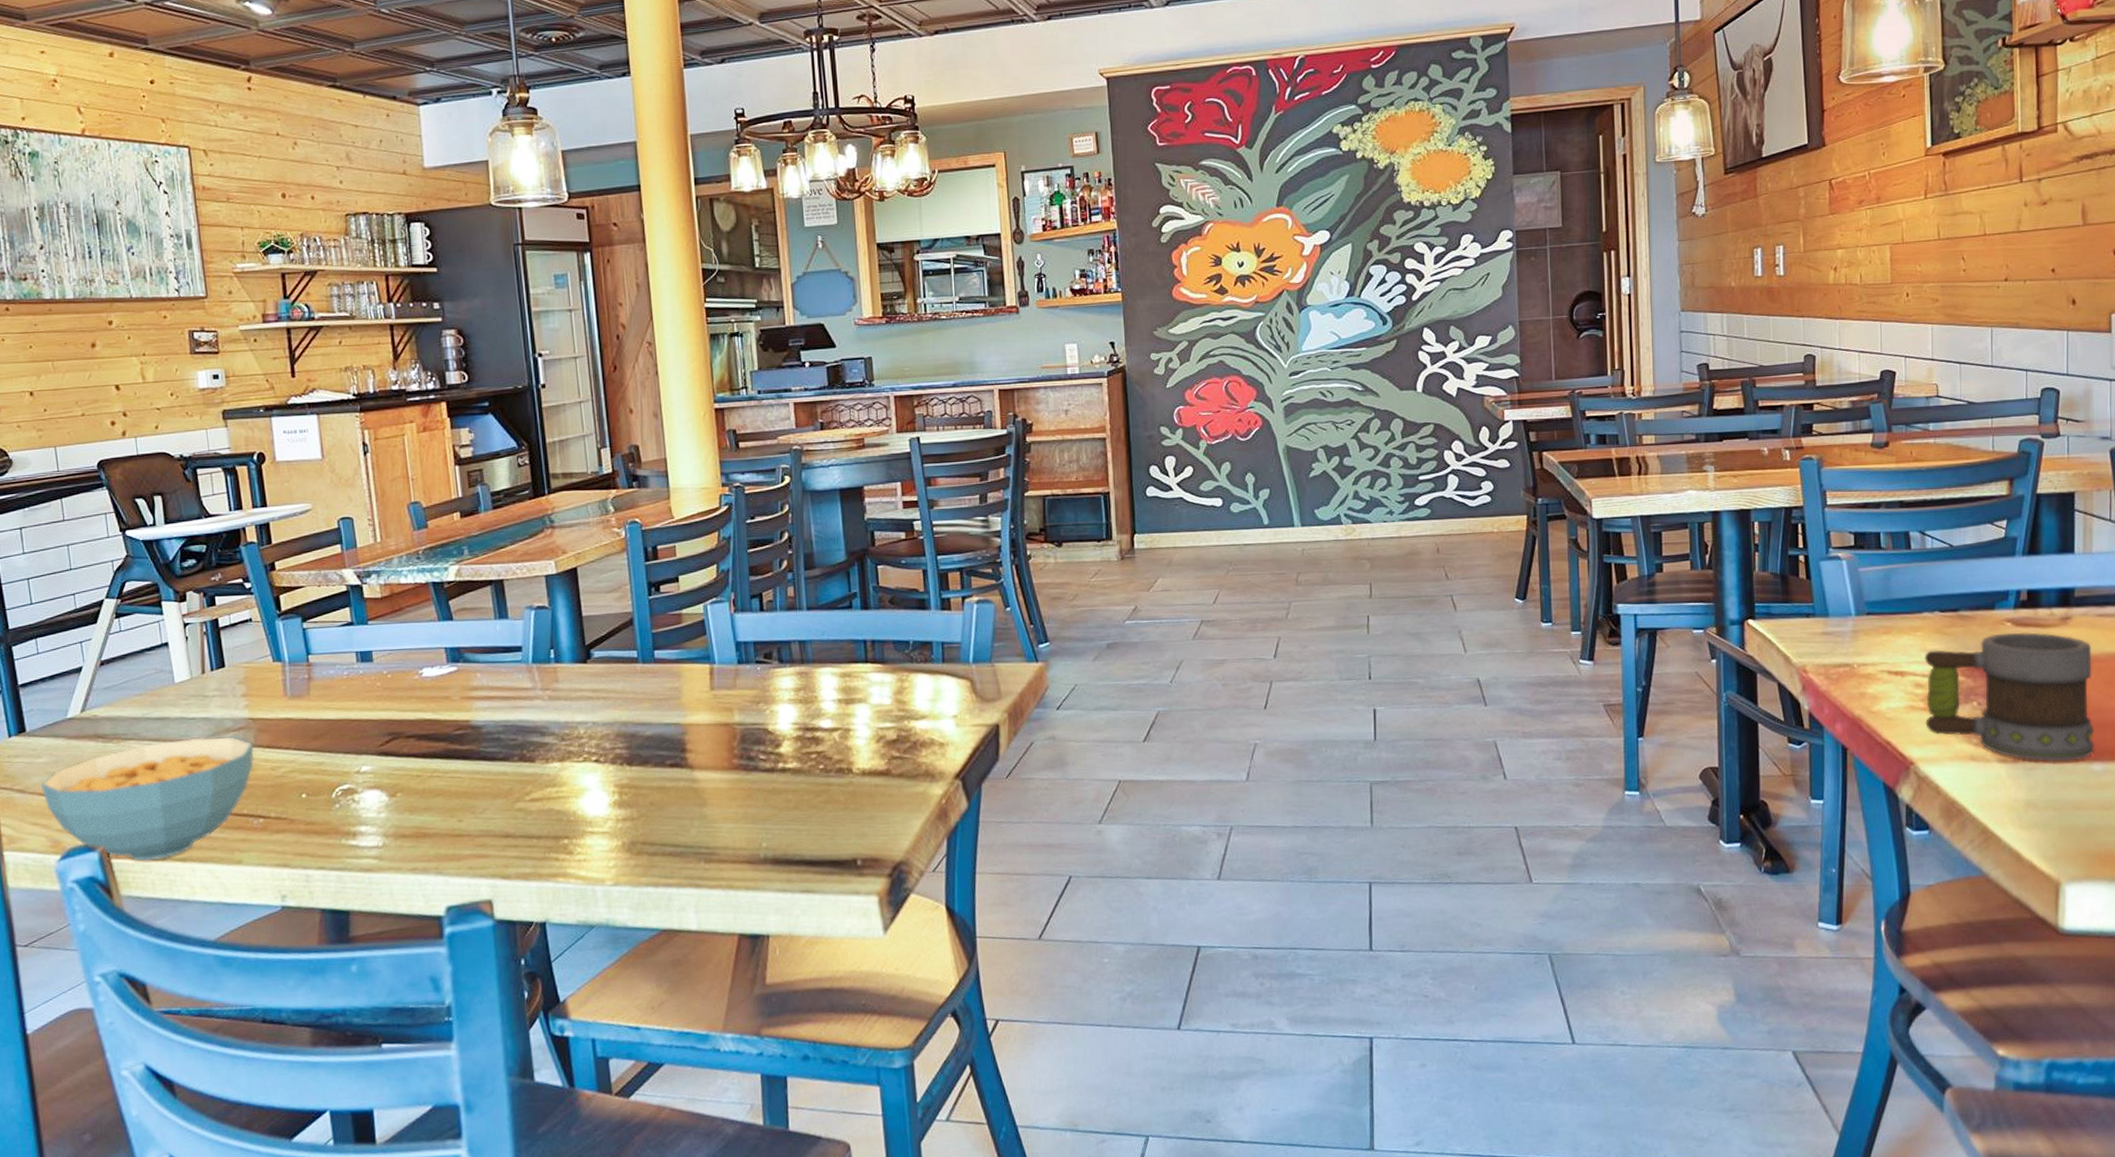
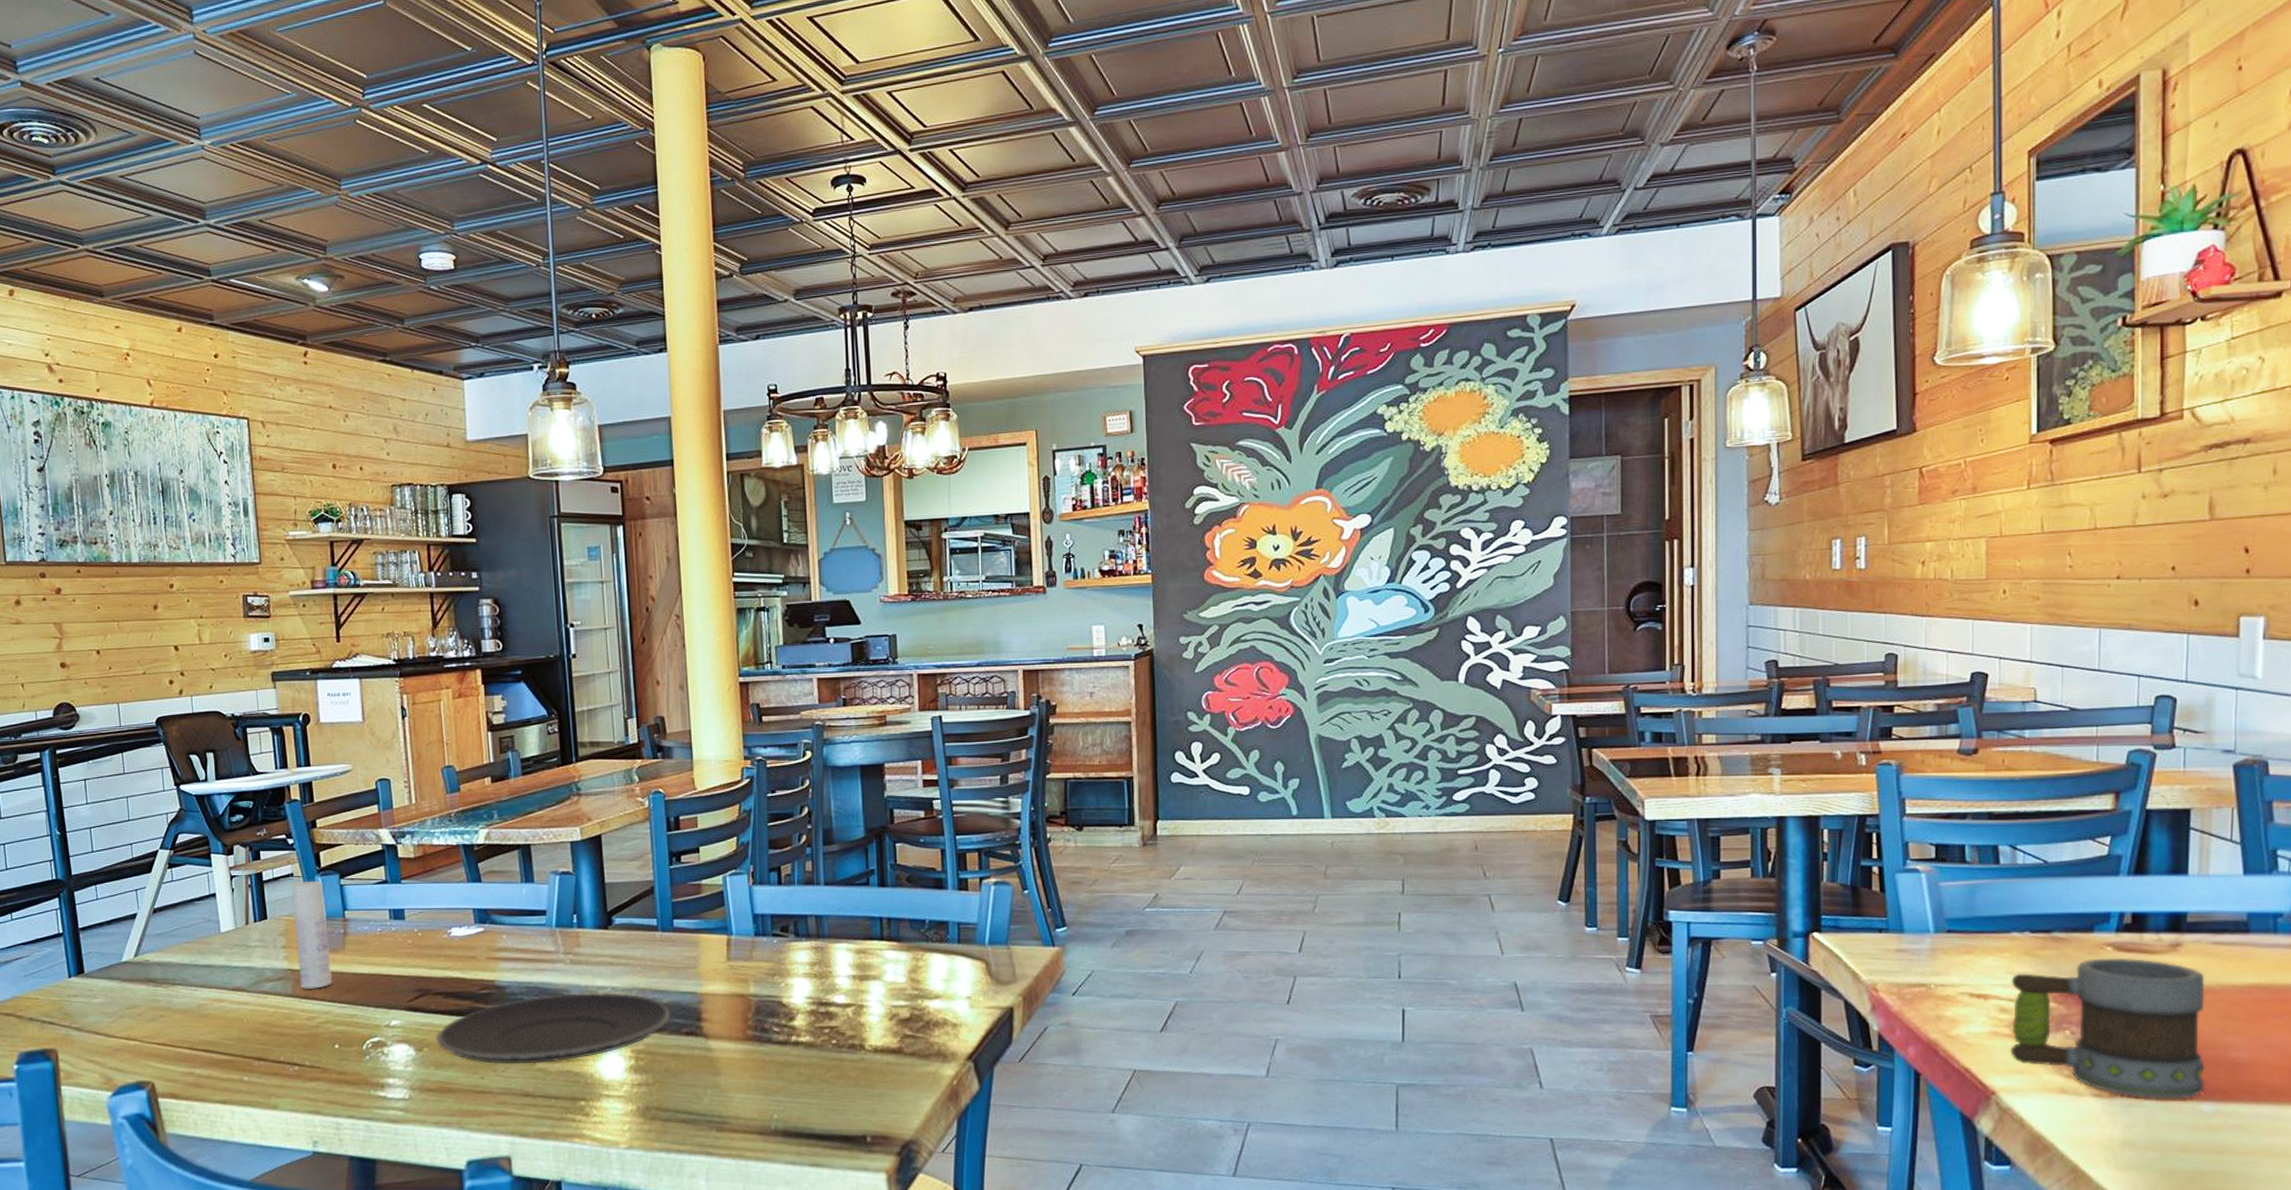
cereal bowl: present [40,737,254,861] -> none [96,985,292,1102]
bottle: none [251,625,298,738] -> present [293,880,333,989]
plate: none [410,728,655,806] -> present [437,993,671,1064]

